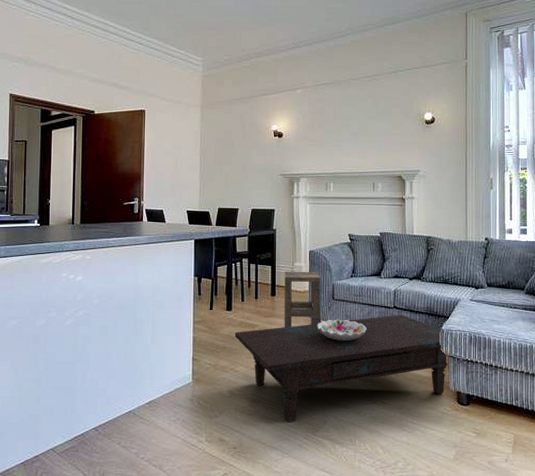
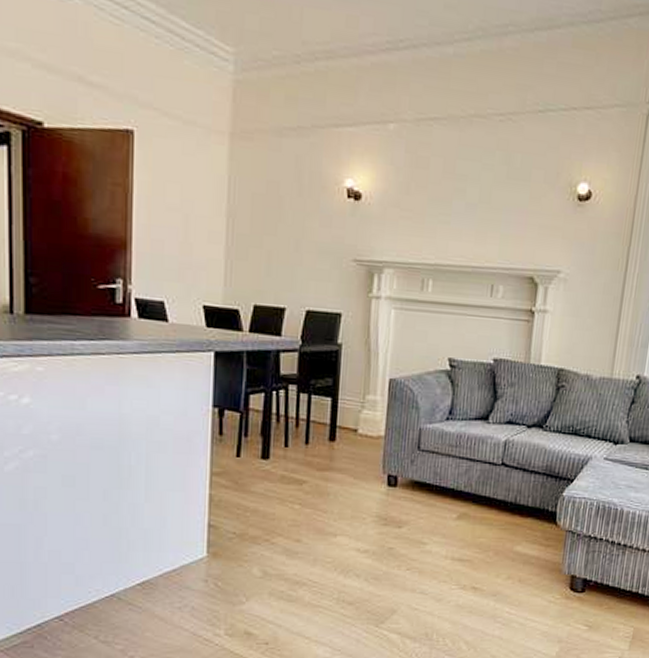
coffee table: present [234,314,448,423] -> none [272,474,565,612]
side table: present [284,271,321,328] -> none [345,406,403,487]
decorative bowl: present [316,319,367,341] -> none [391,476,462,507]

